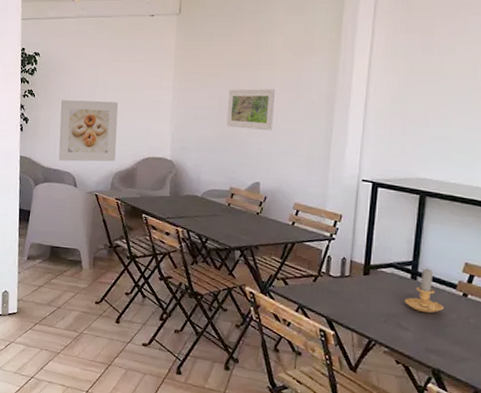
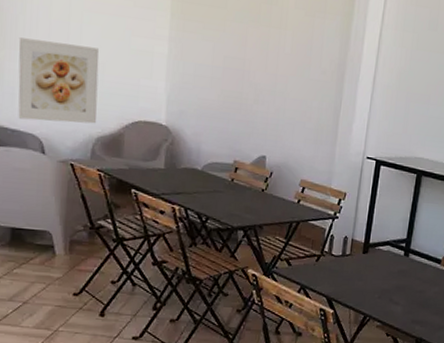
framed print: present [226,88,275,131] -> none [231,46,285,99]
candle: present [404,267,445,314] -> none [397,244,430,288]

